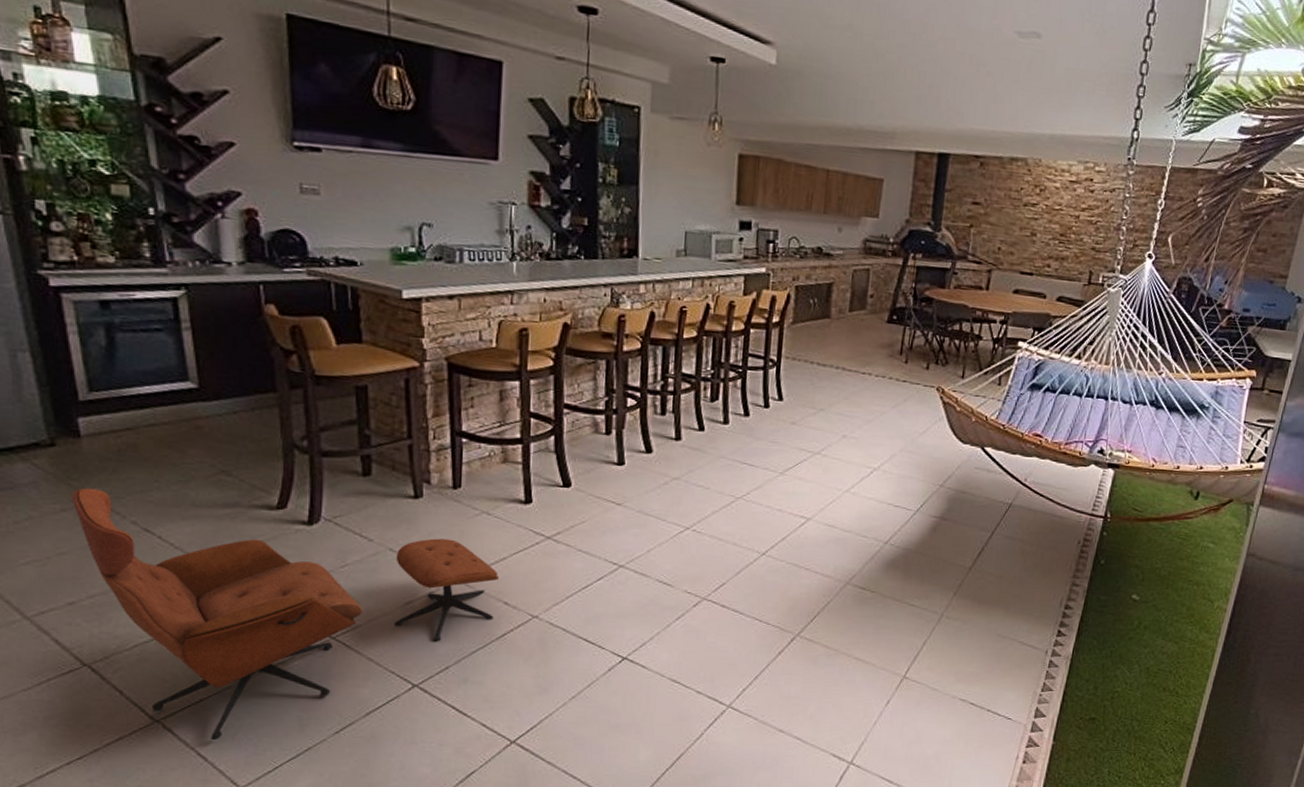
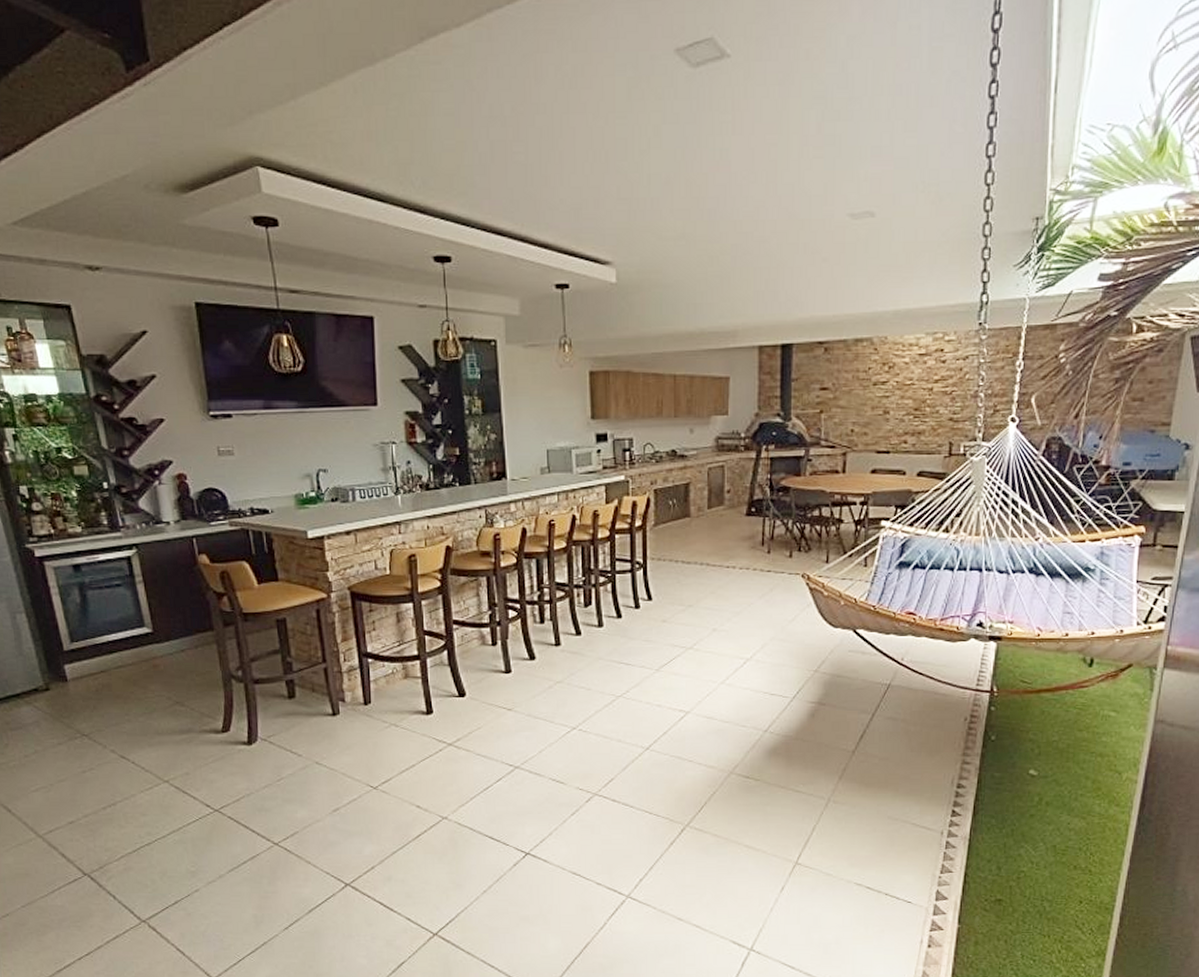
lounge chair: present [72,488,498,741] -> none [65,724,410,937]

